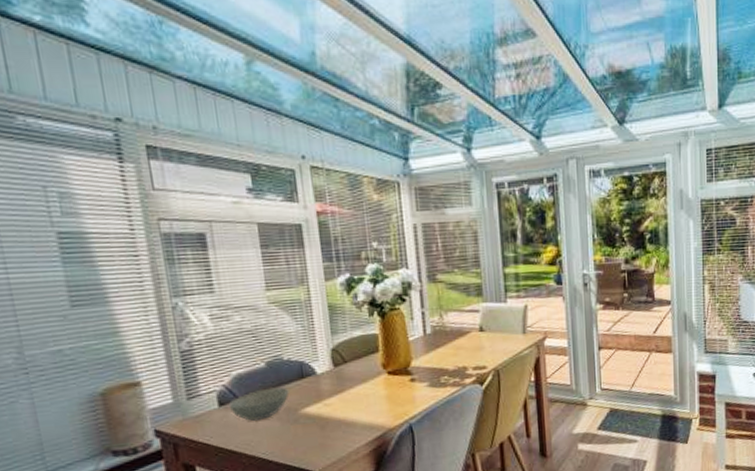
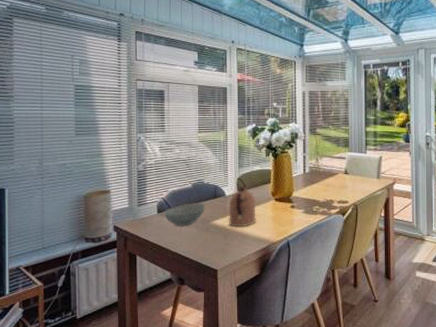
coffeepot: none [322,359,364,415] -> present [229,186,256,228]

